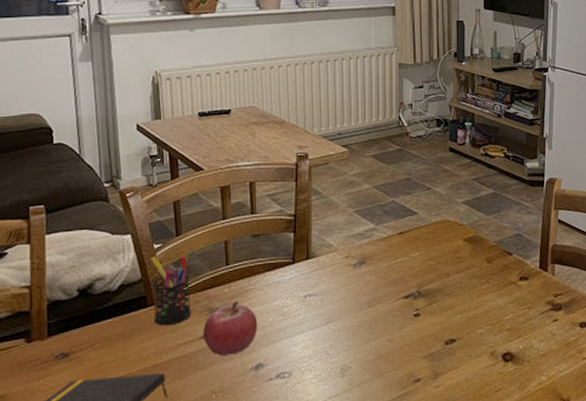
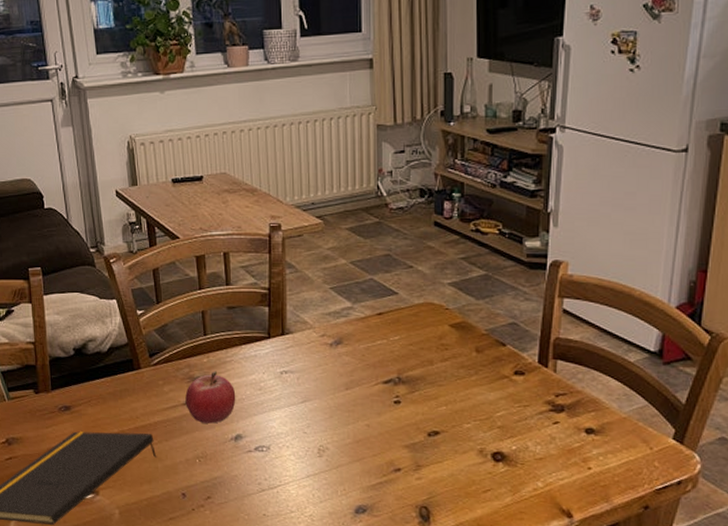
pen holder: present [151,254,191,326] -> none [135,322,174,390]

